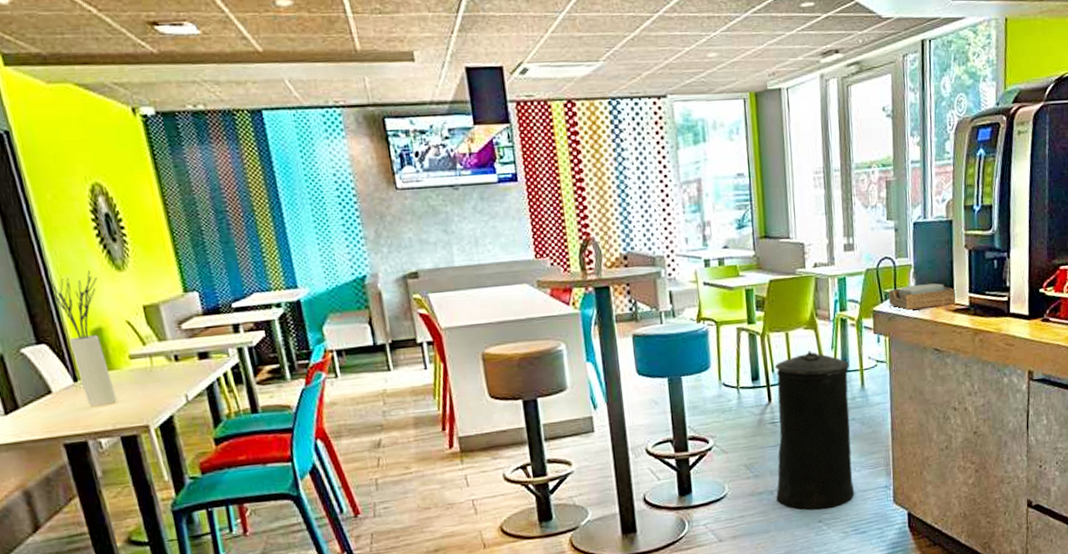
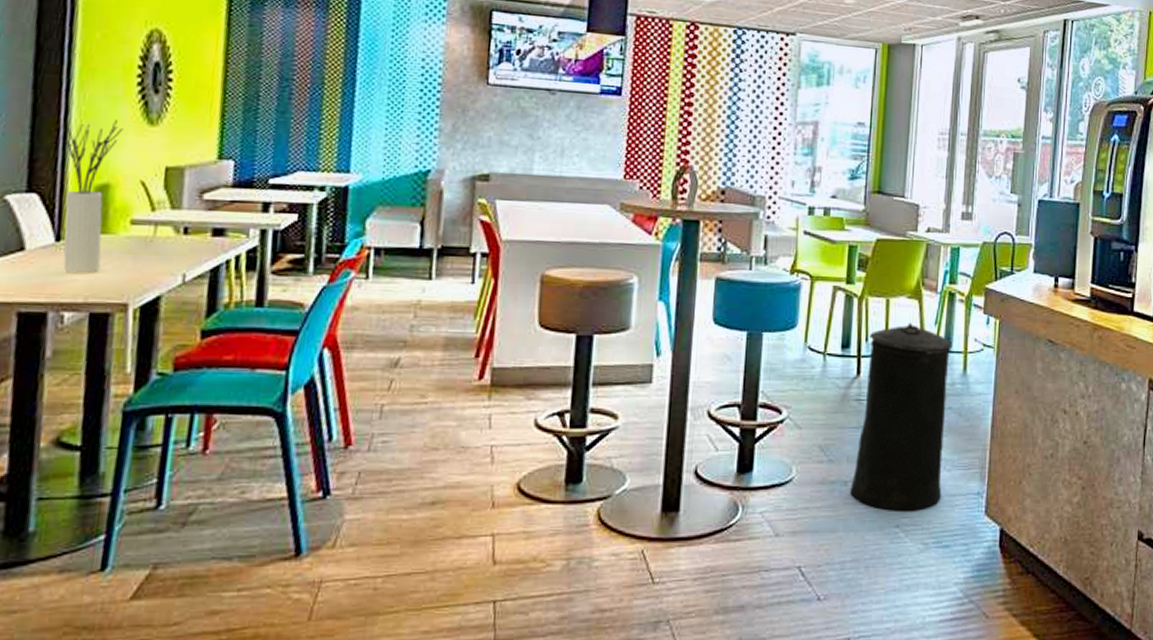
napkin holder: present [888,283,955,311] -> none [1003,266,1076,295]

